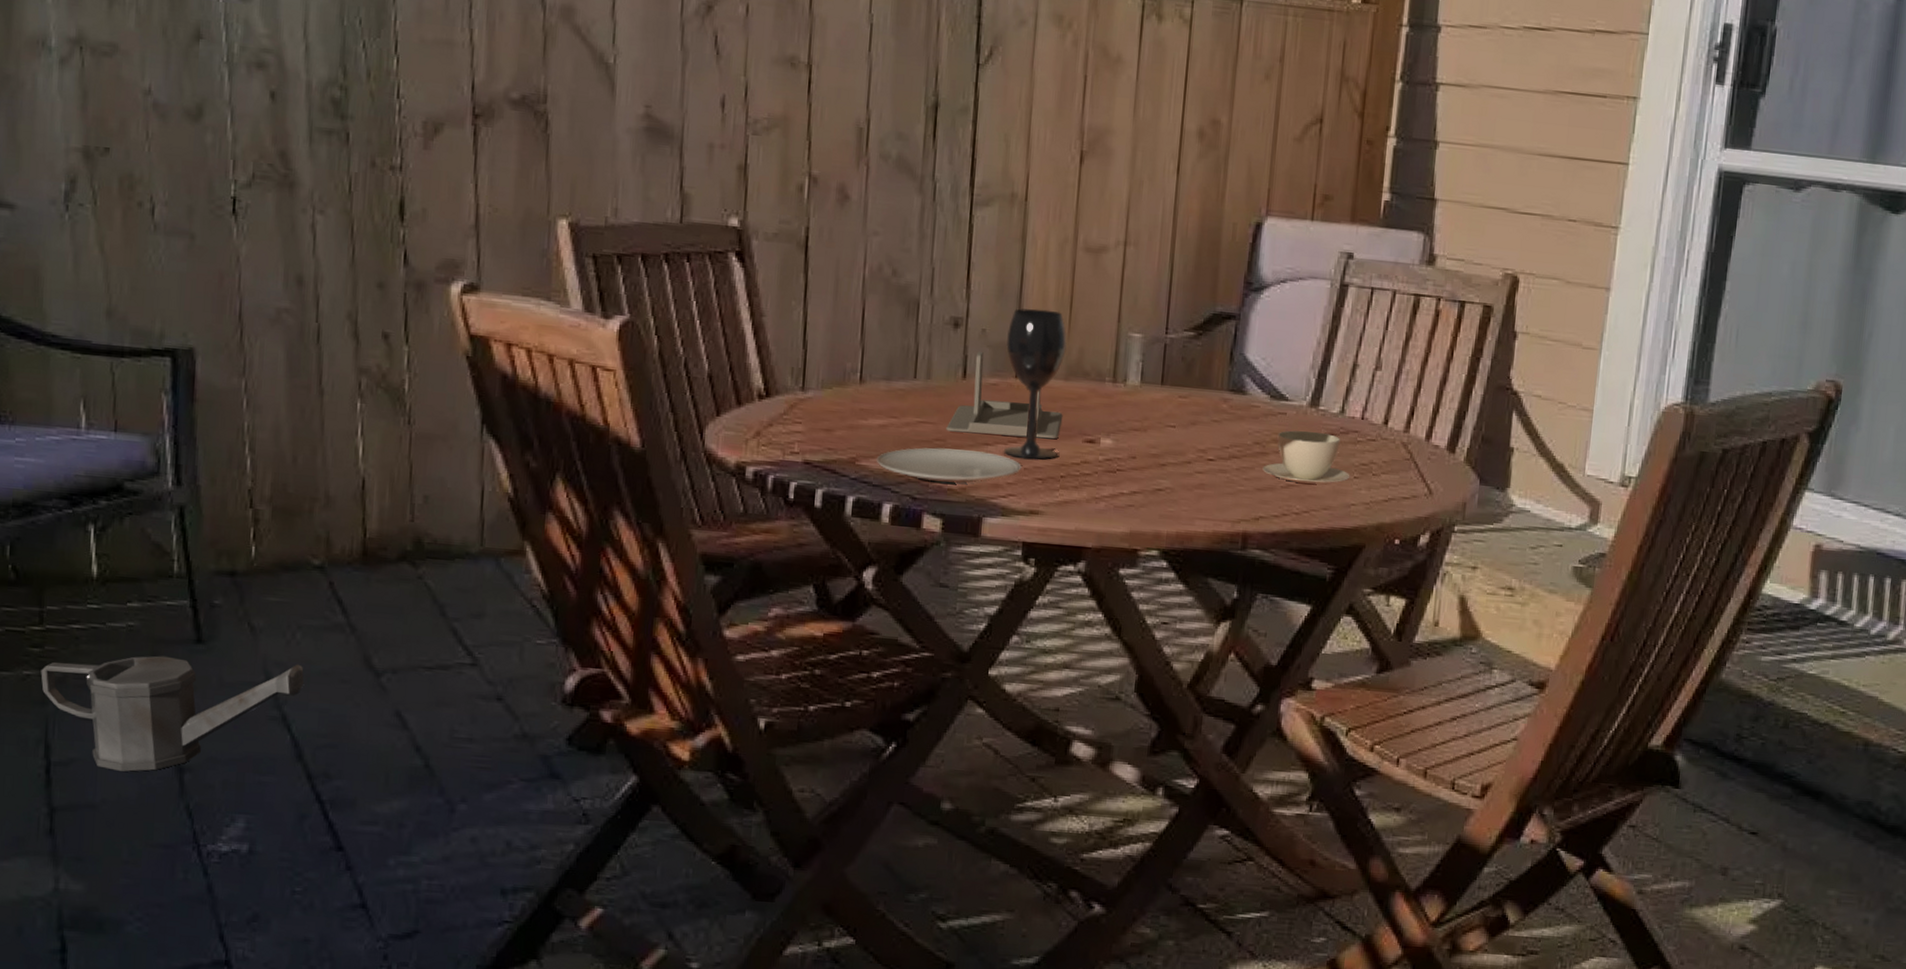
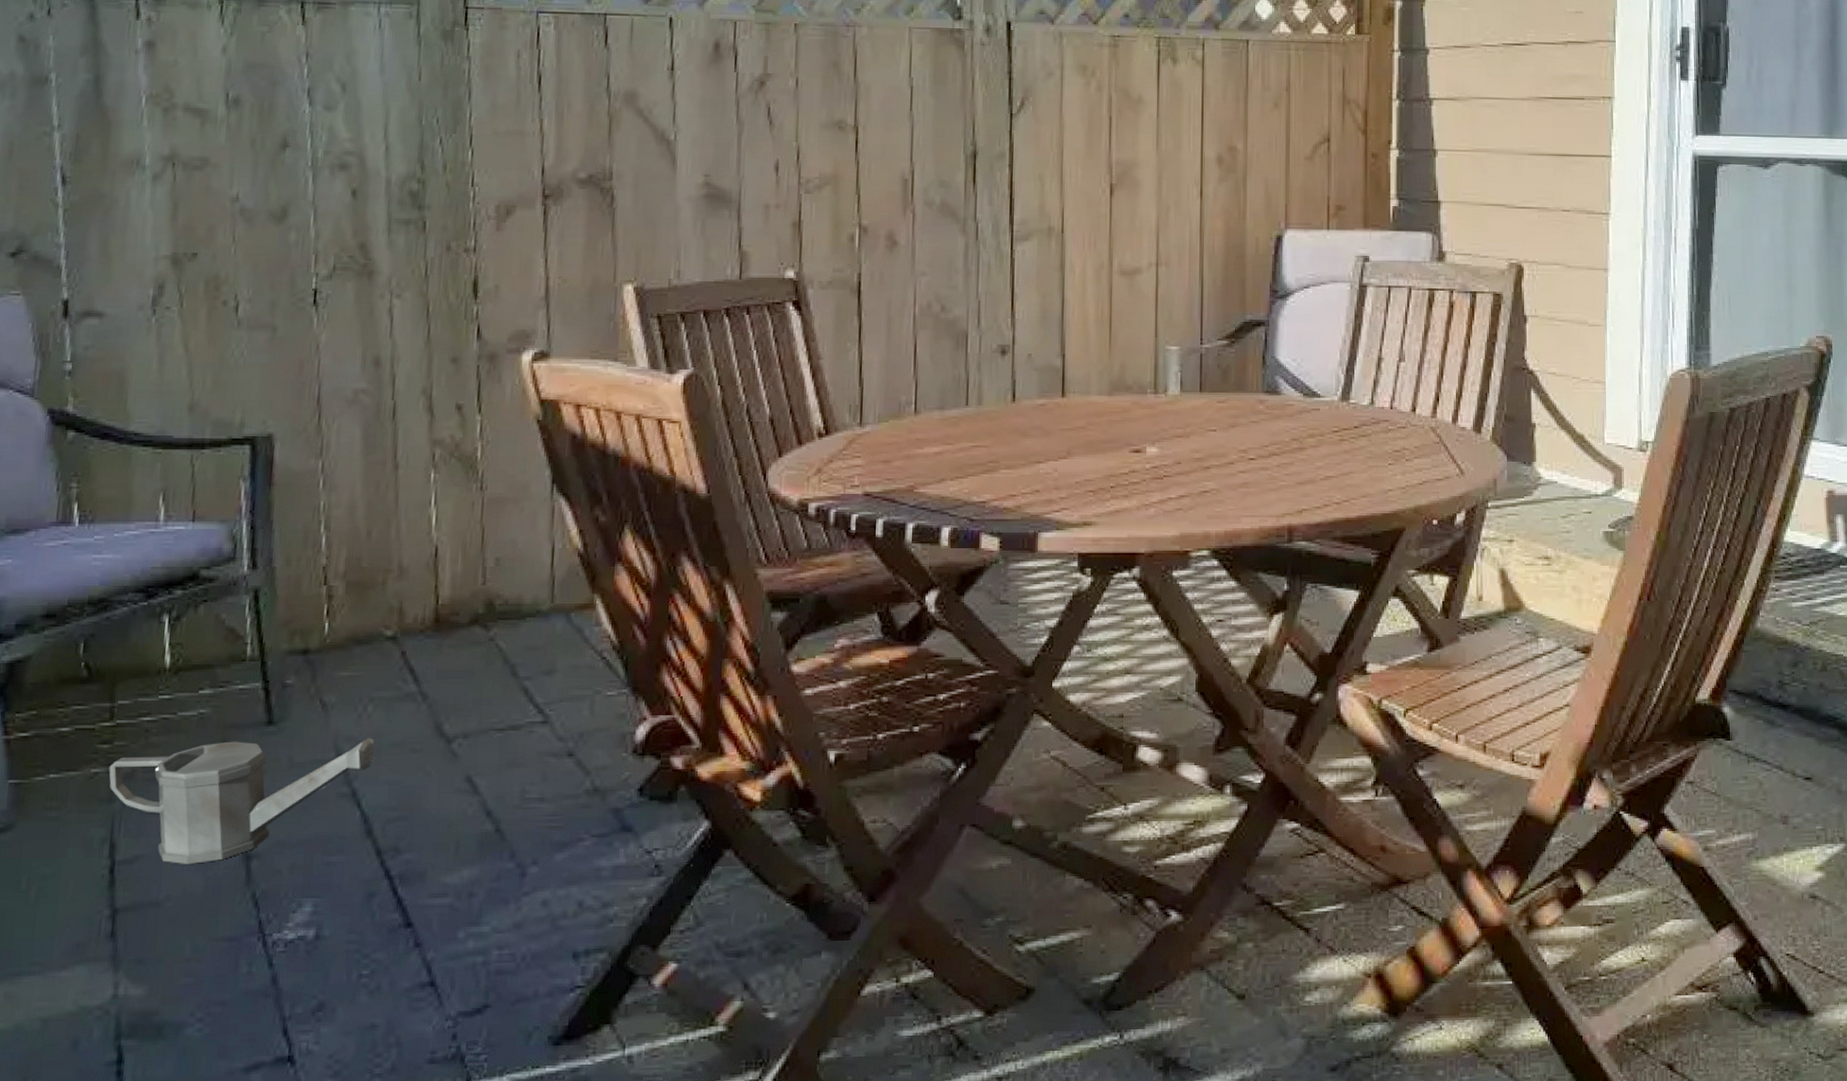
plate: present [876,447,1022,483] -> none [933,469,1073,503]
napkin holder: present [946,352,1063,440] -> none [999,376,1109,453]
wine glass: present [1003,308,1067,460] -> none [1052,331,1108,472]
teacup: present [1262,430,1350,485] -> none [1301,425,1385,474]

